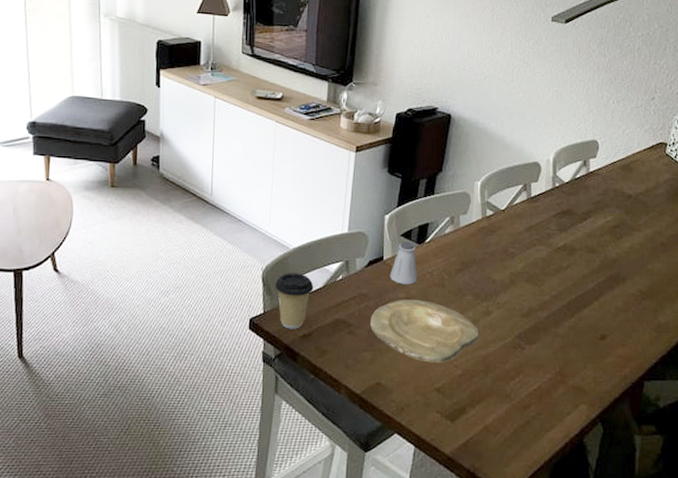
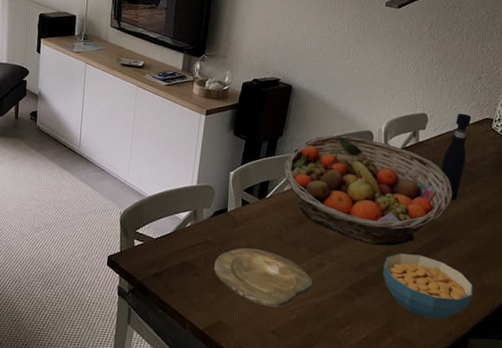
coffee cup: present [275,273,314,329] -> none [131,218,165,268]
saltshaker: present [389,240,418,285] -> none [232,195,258,235]
fruit basket: none [445,168,625,288] -> present [284,135,452,246]
cereal bowl: none [554,295,649,363] -> present [383,253,474,319]
pepper grinder: none [614,138,645,234] -> present [441,113,471,201]

